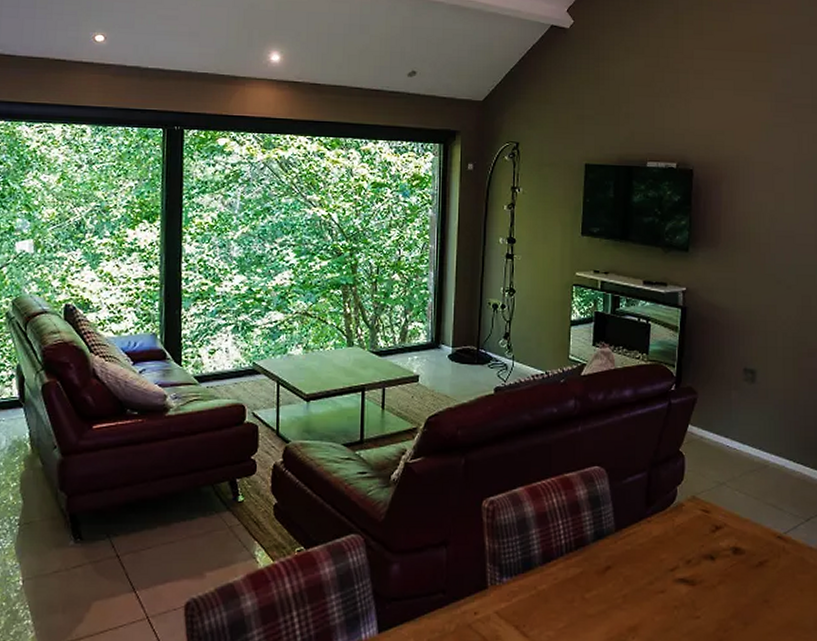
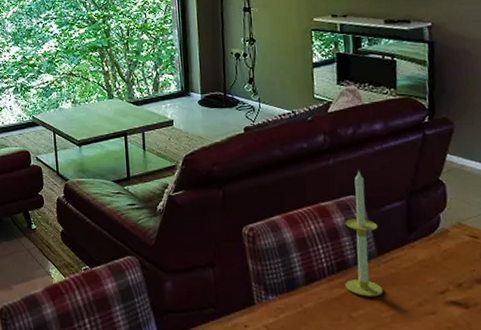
candle: none [581,439,619,576] -> present [345,170,383,297]

